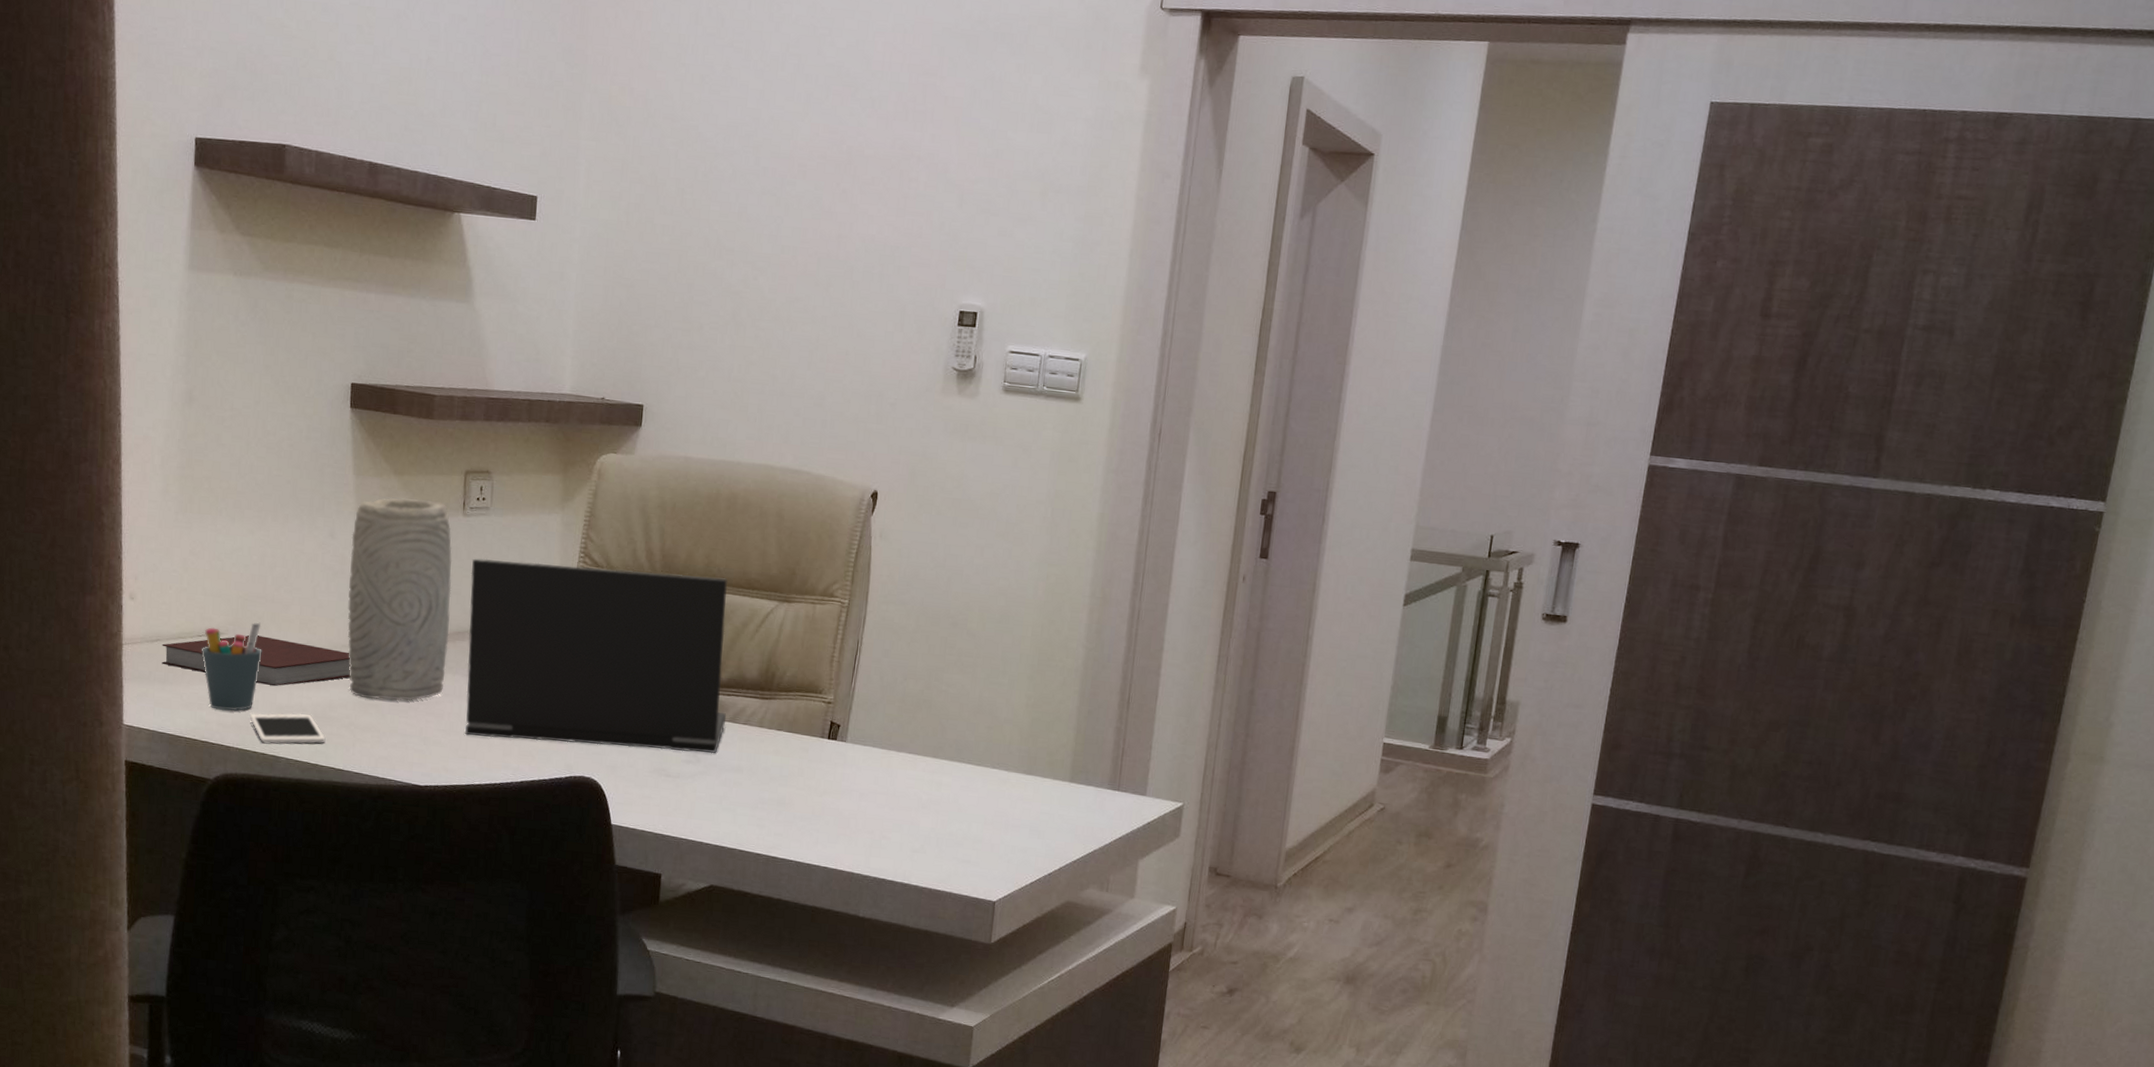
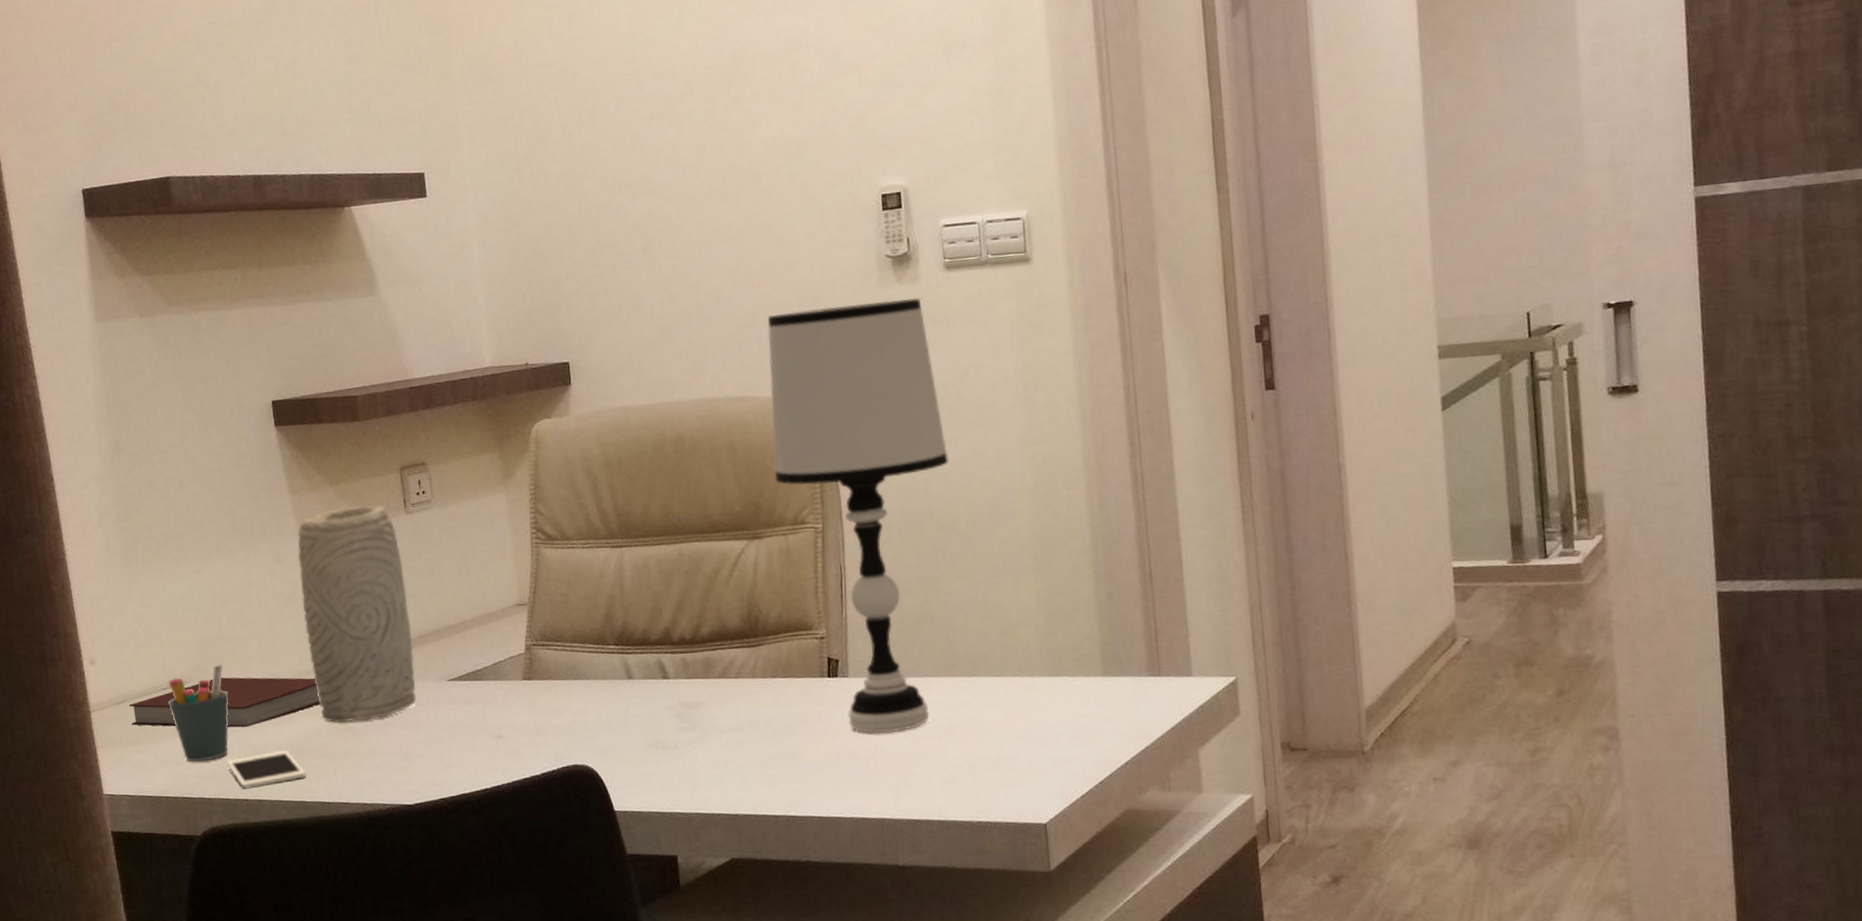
laptop: present [464,558,728,754] -> none [423,526,715,743]
table lamp: none [814,400,977,799] -> present [767,297,949,733]

